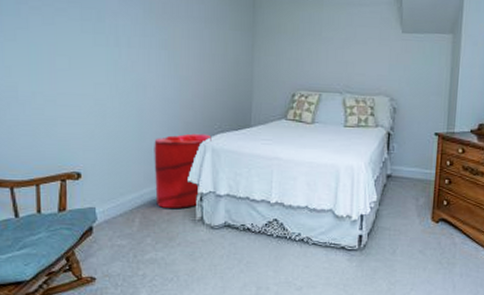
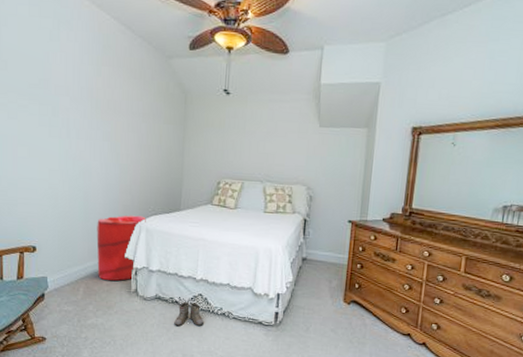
boots: none [246,229,280,257] -> present [174,302,204,327]

